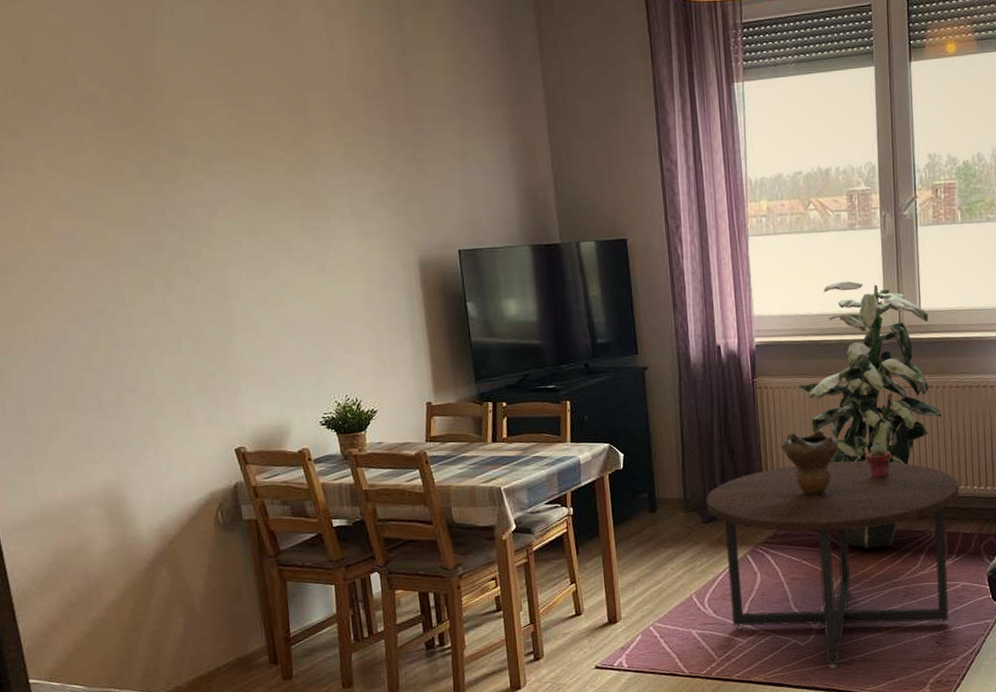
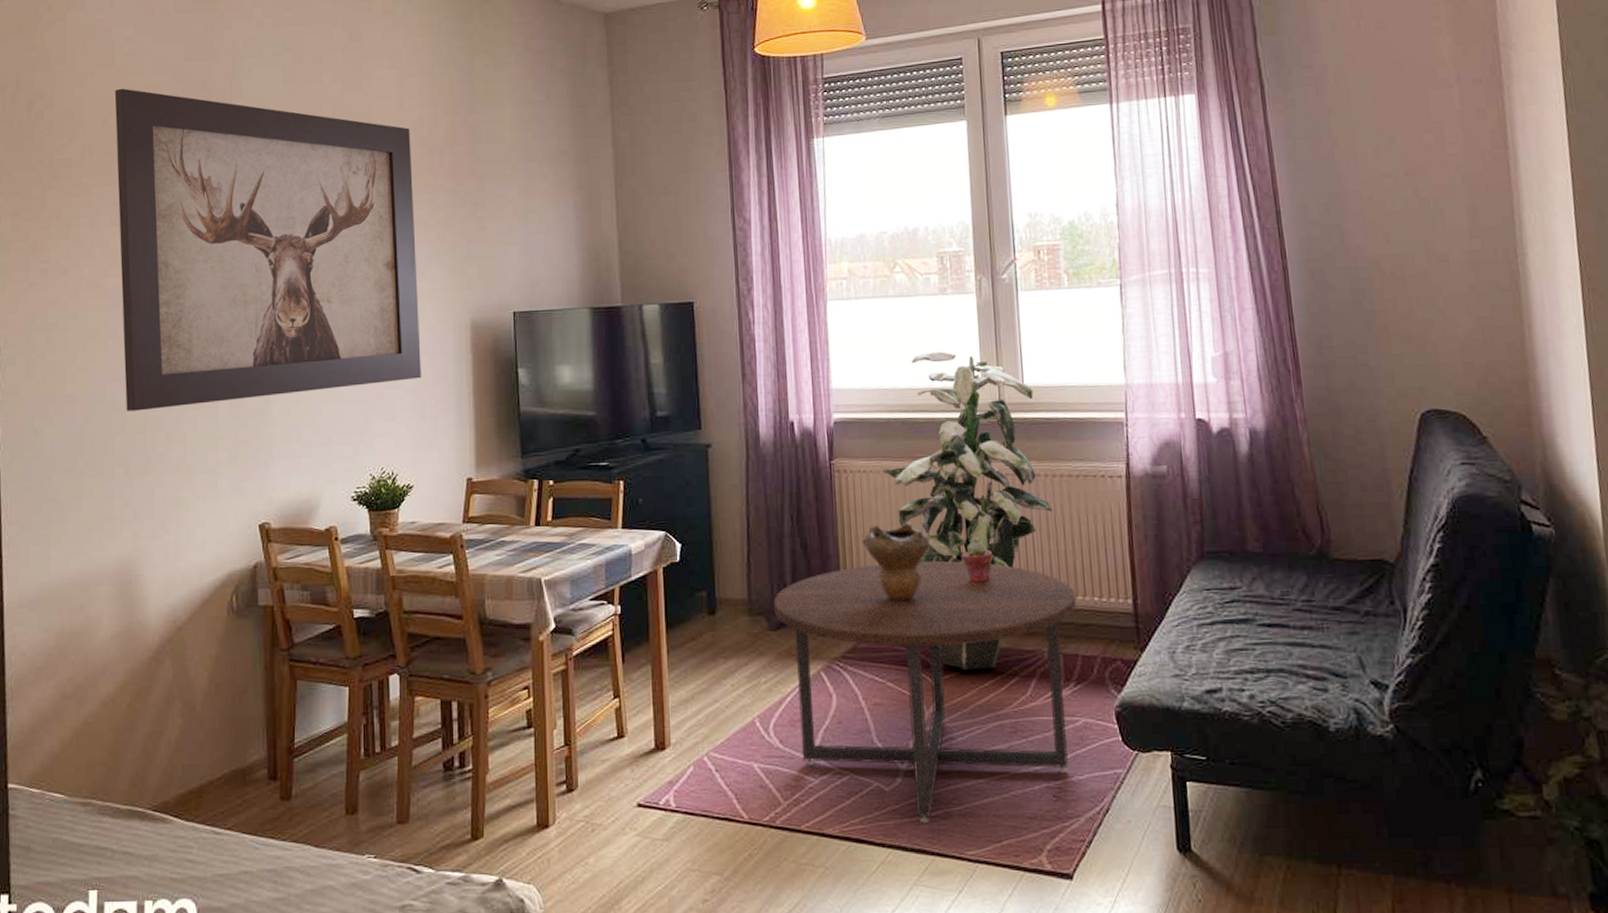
wall art: none [30,26,376,349] -> present [114,88,421,411]

